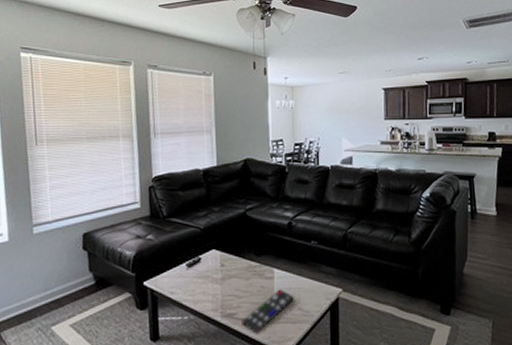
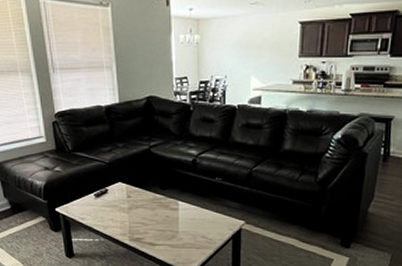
remote control: present [242,289,294,334] -> none [149,219,198,256]

